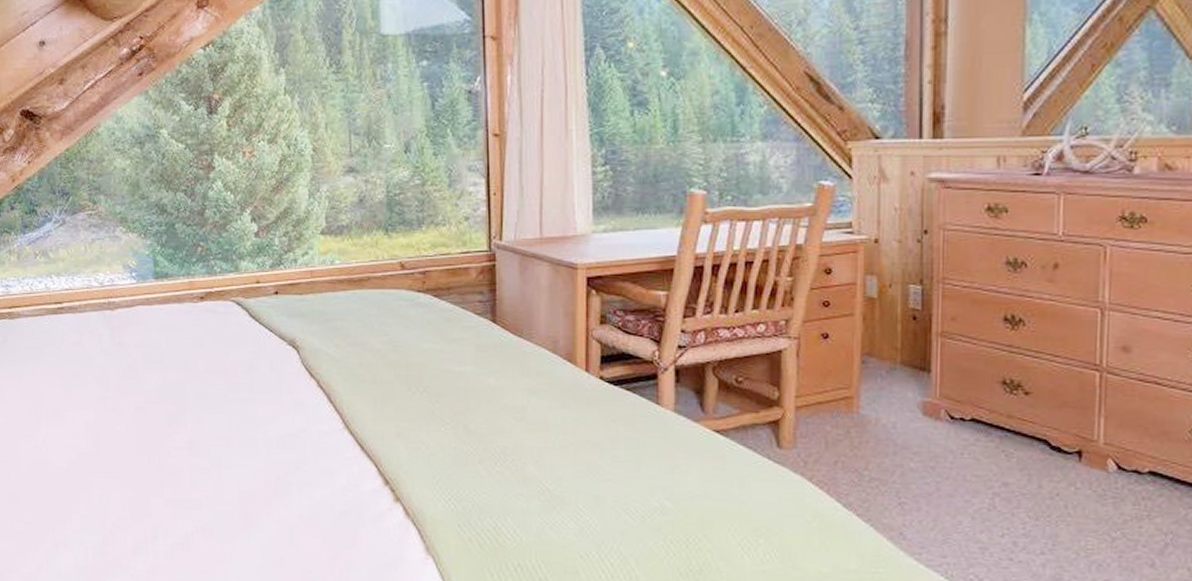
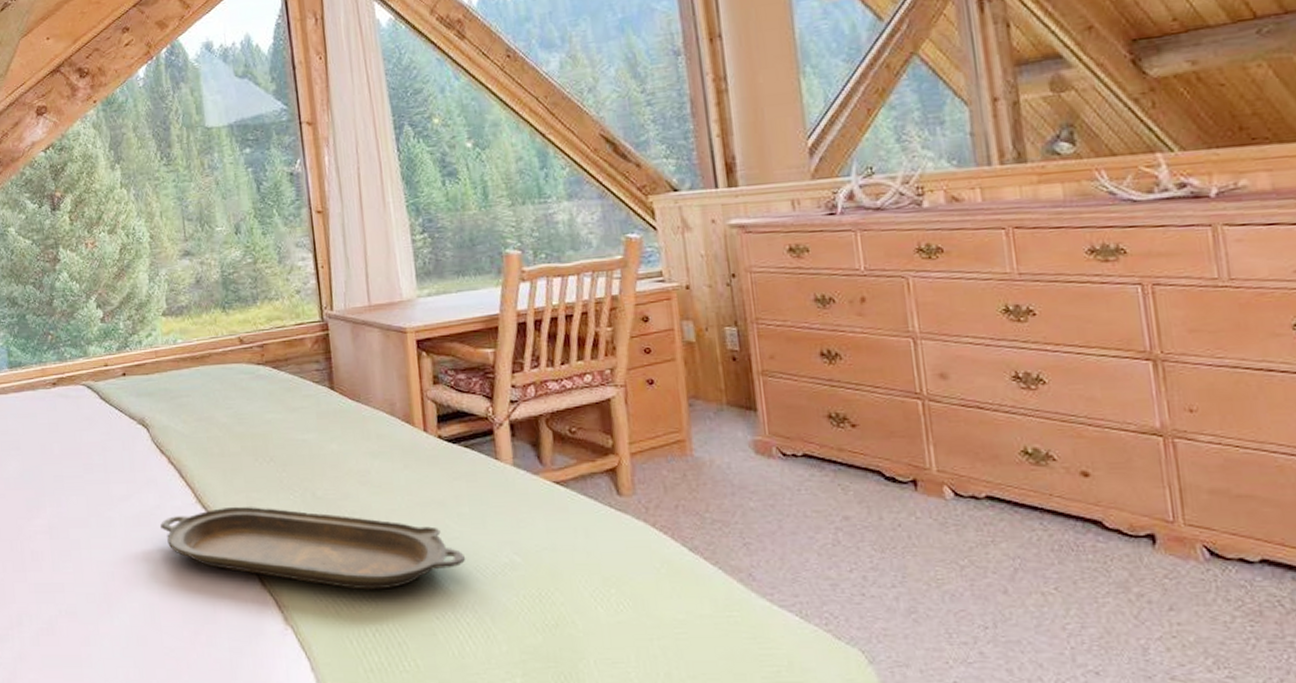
serving tray: none [305,434,616,526] -> present [160,506,466,590]

